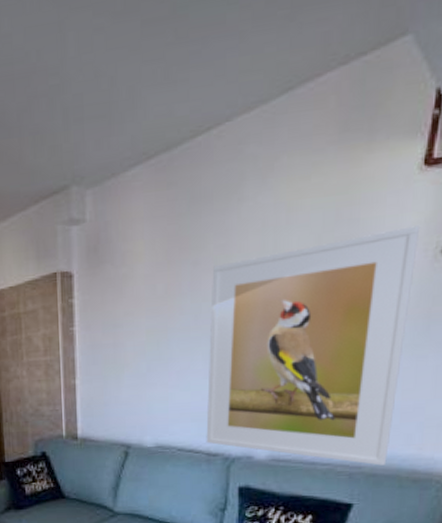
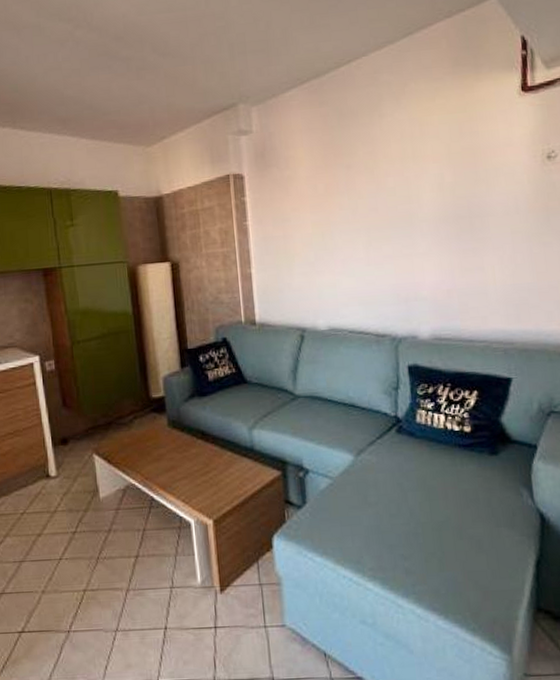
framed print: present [206,225,421,466] -> none [364,137,535,341]

